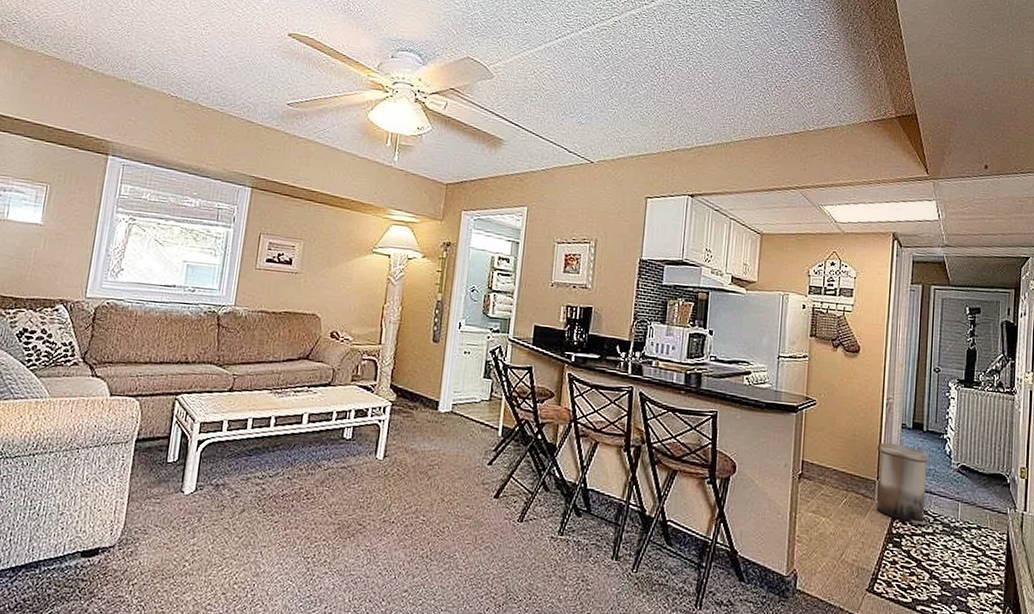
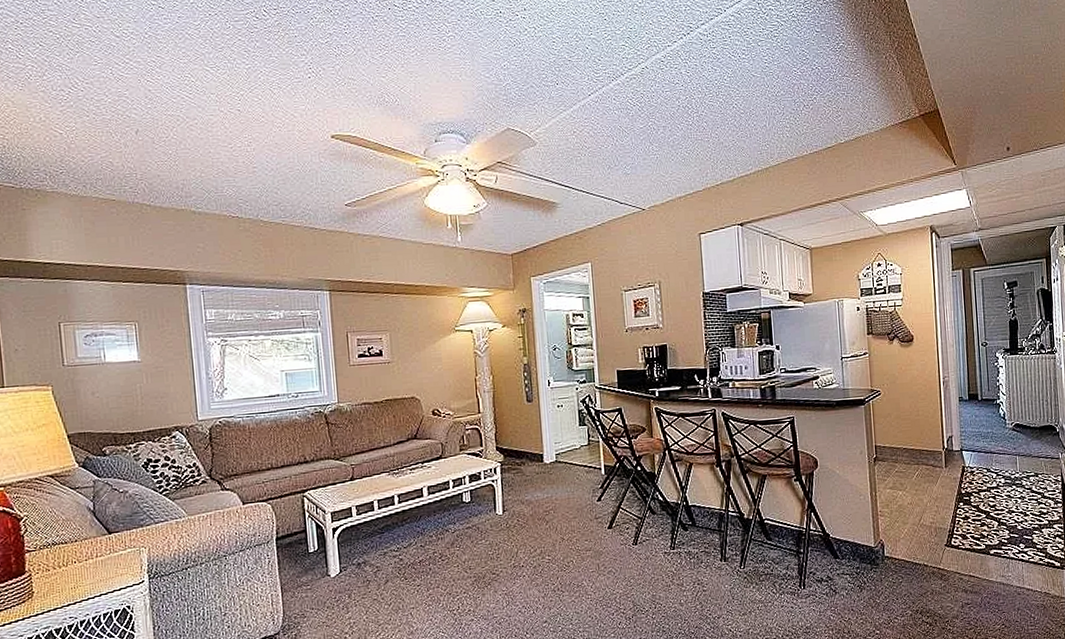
pedal bin: present [877,442,929,525] -> none [940,415,991,483]

